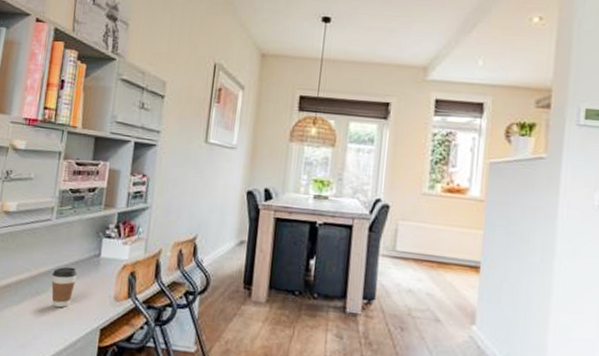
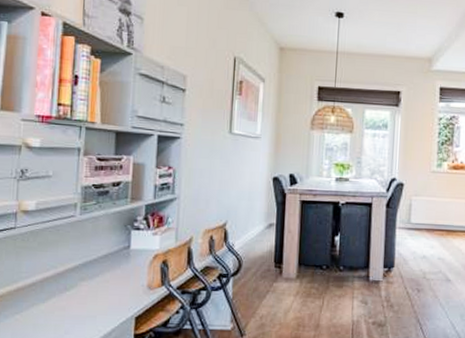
coffee cup: present [51,267,78,308] -> none [80,261,108,301]

